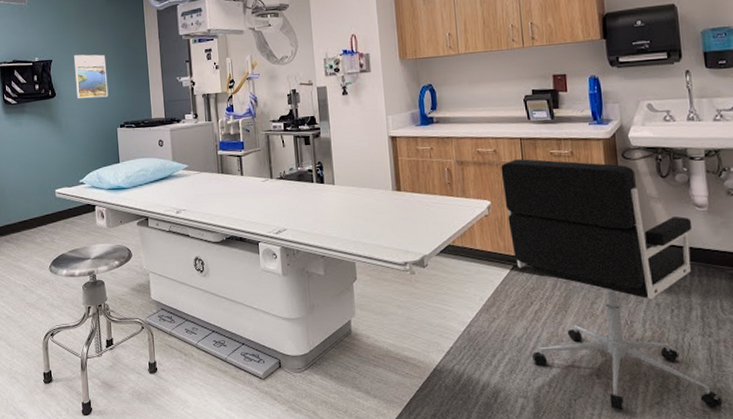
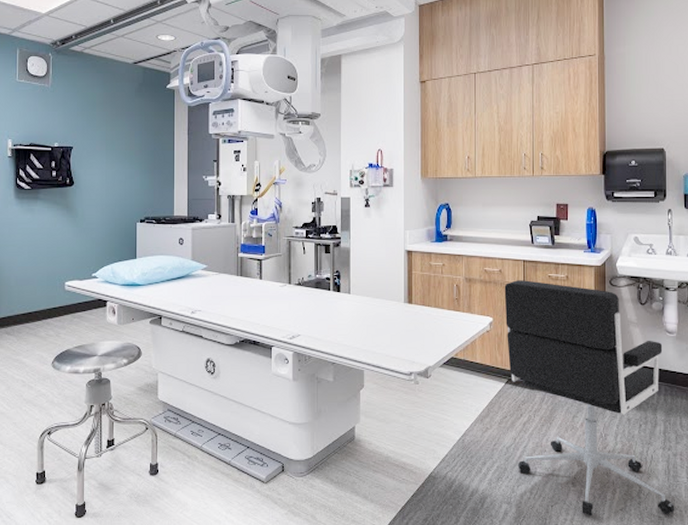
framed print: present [74,54,109,99] -> none [97,144,131,190]

